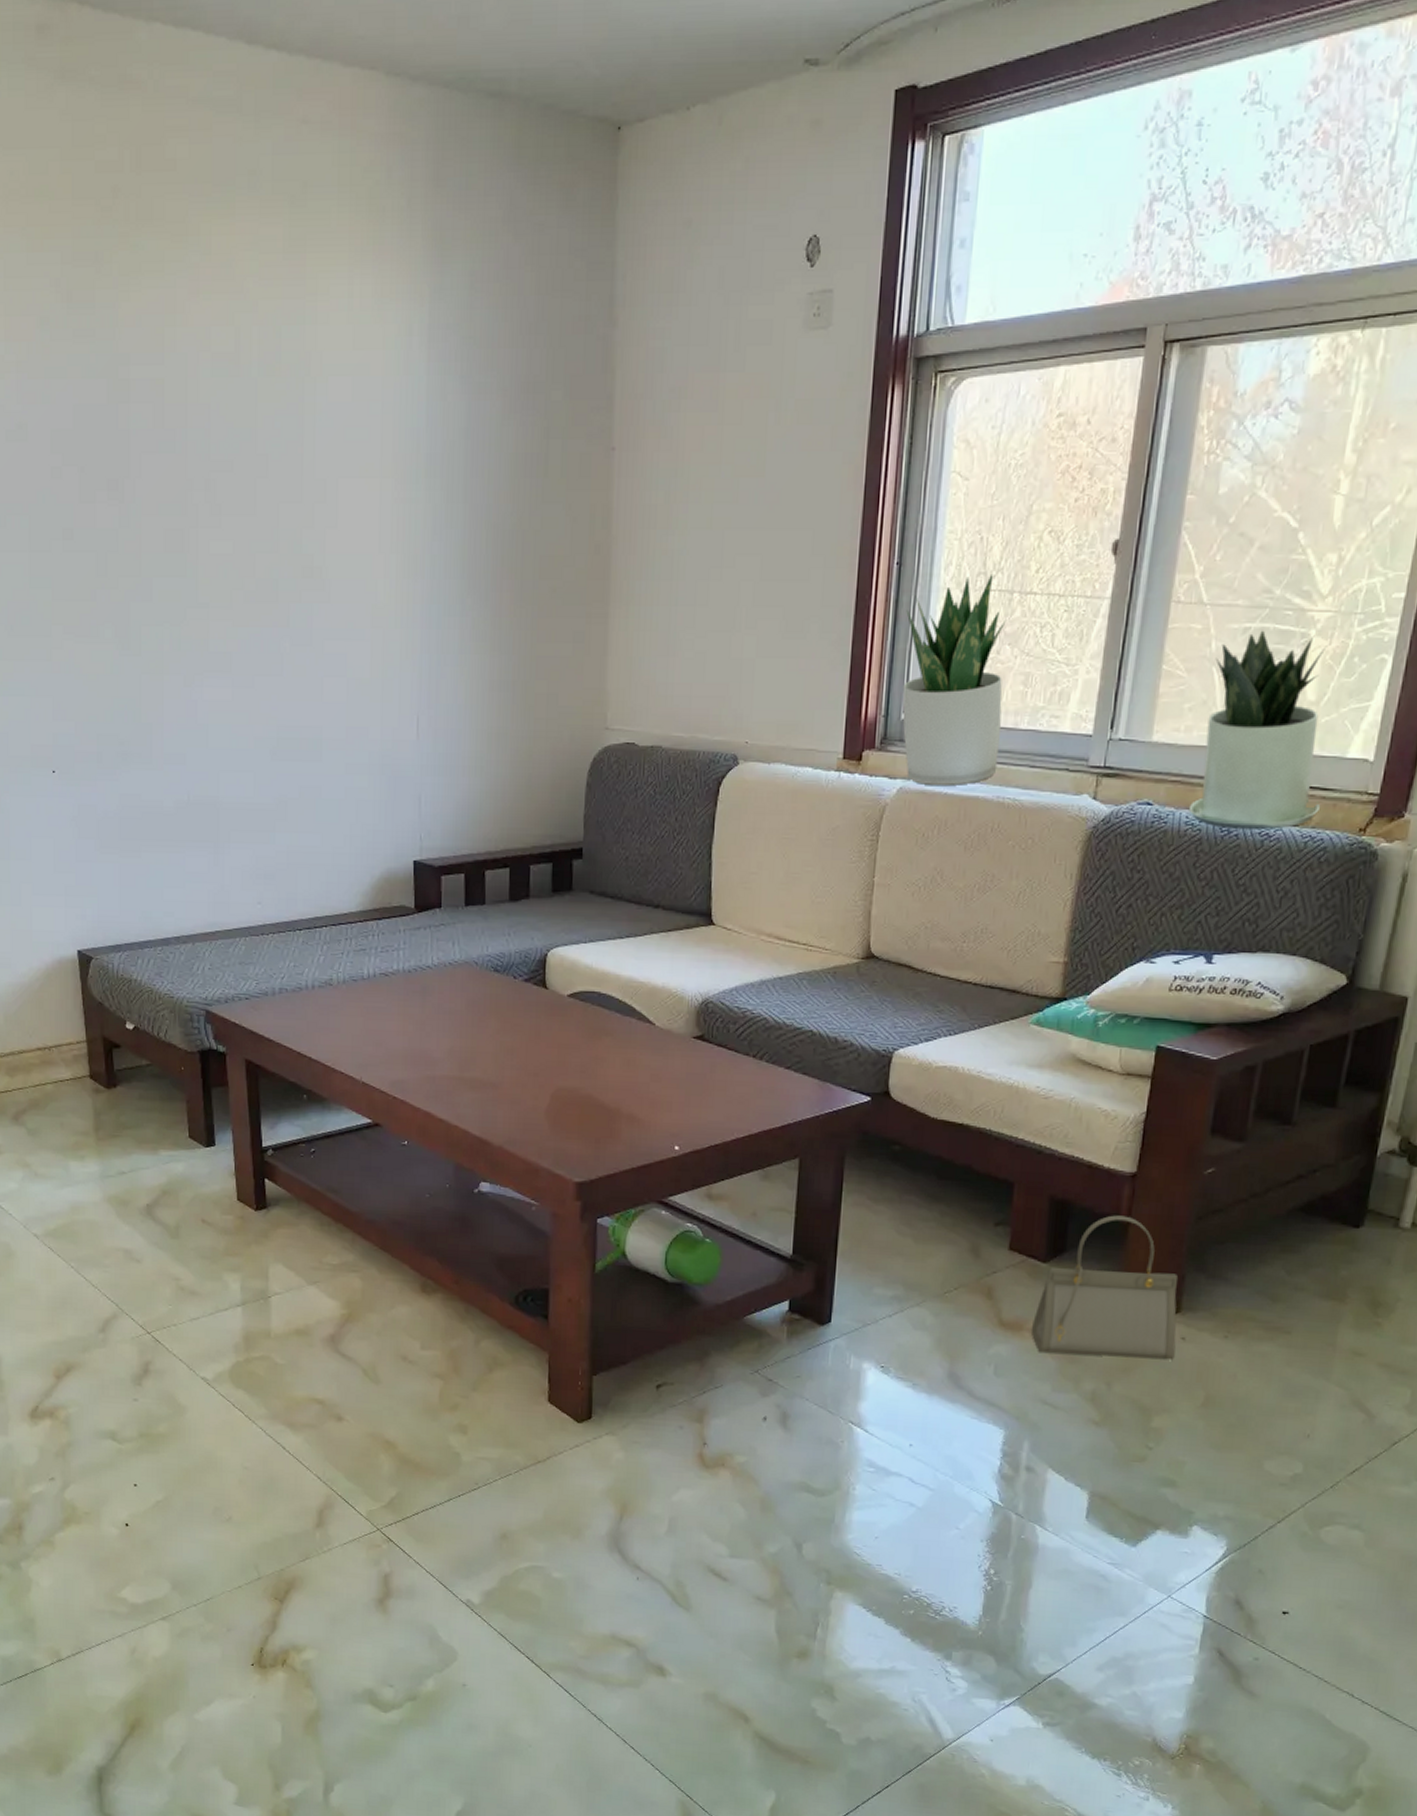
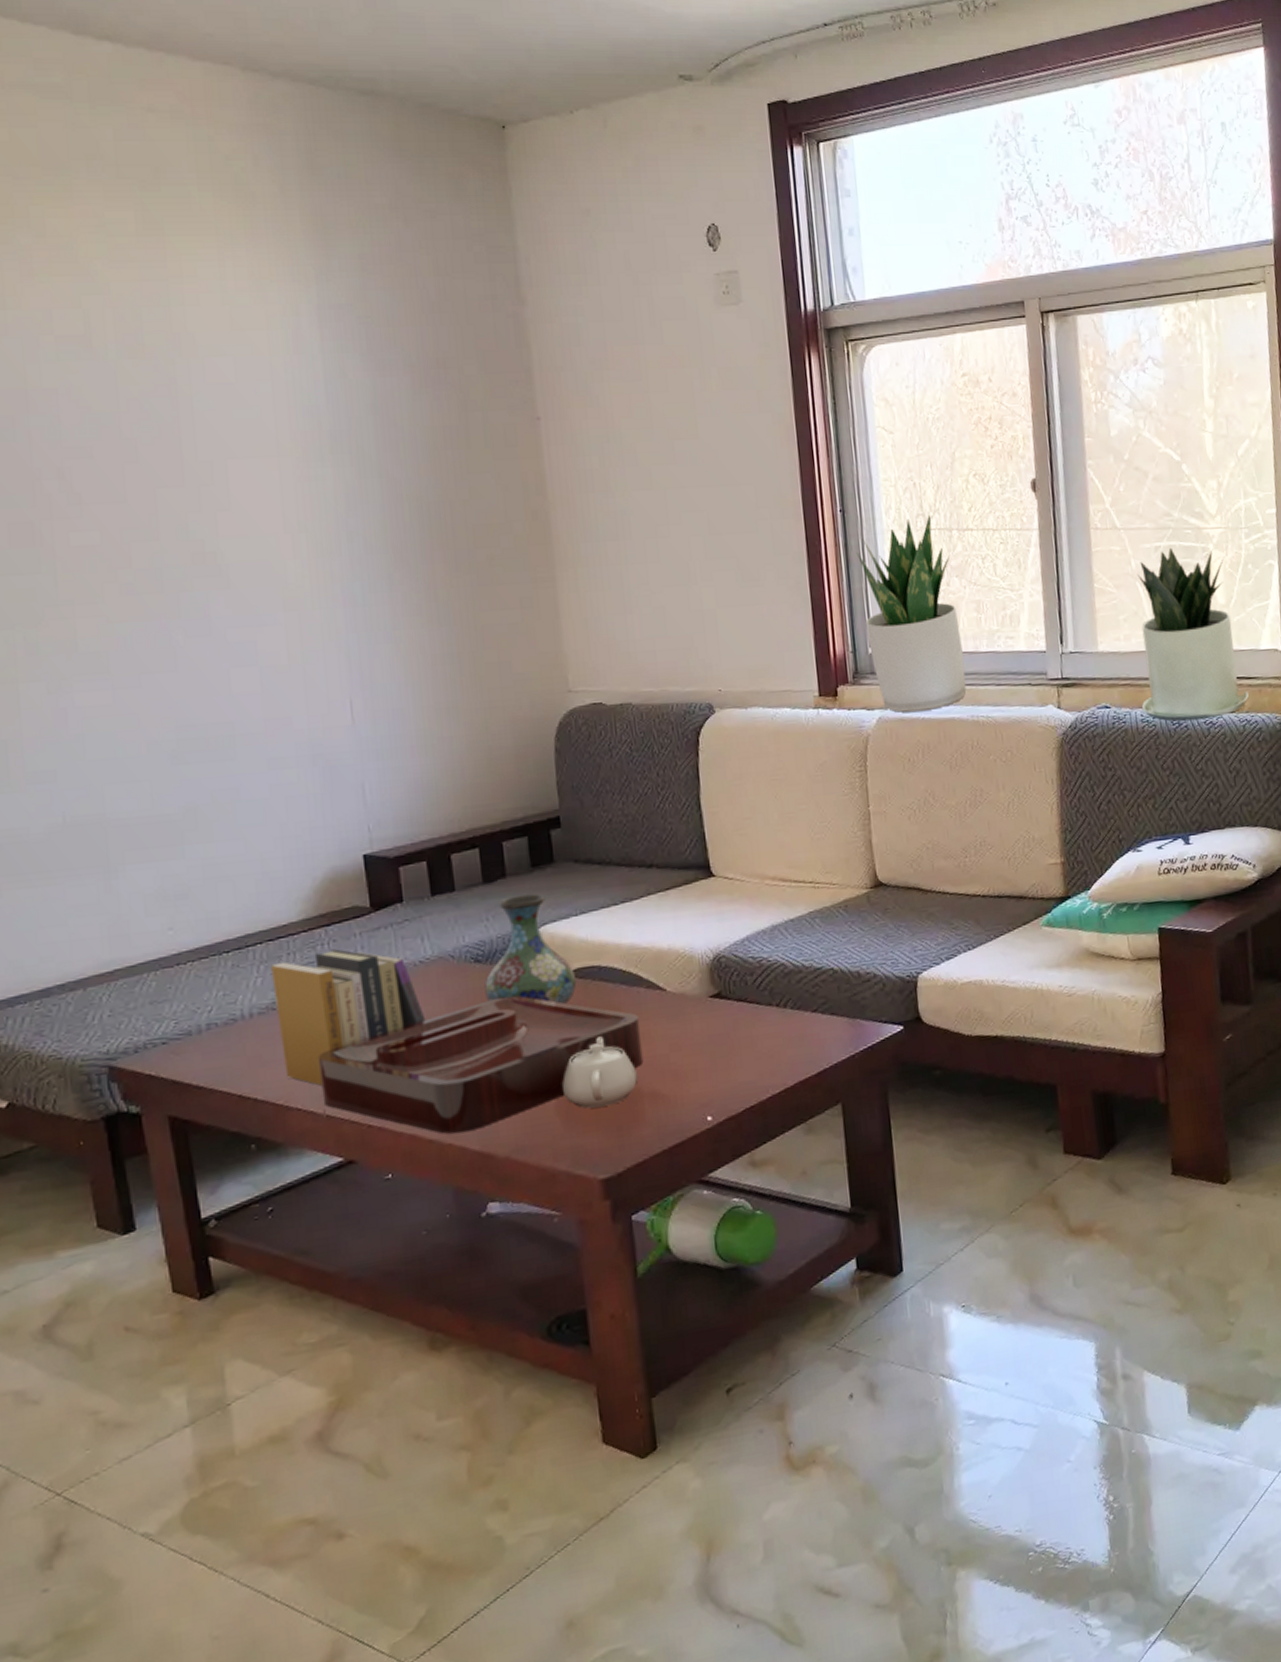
books: none [332,941,449,1056] -> present [271,949,426,1086]
decorative tray: none [360,1006,628,1119] -> present [317,995,644,1134]
vase: none [499,916,577,1023] -> present [484,893,576,1005]
teapot: none [553,1056,620,1119] -> present [561,1036,639,1109]
handbag: present [1031,1215,1179,1360] -> none [1099,1096,1235,1252]

